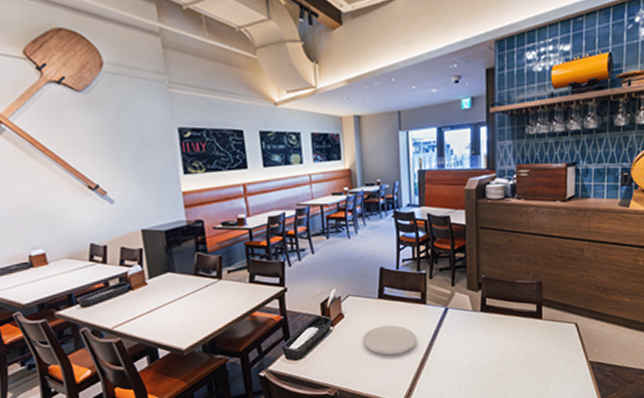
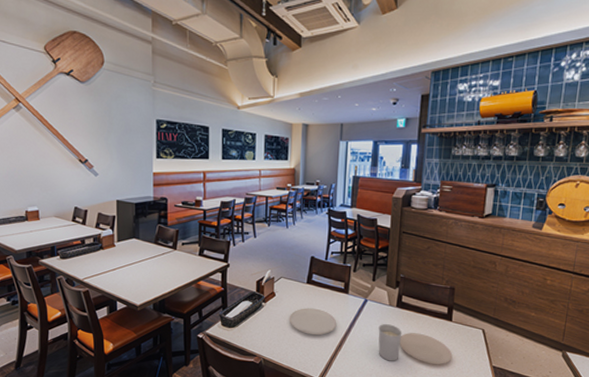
candle holder: none [463,331,490,372] -> present [378,324,402,361]
plate: none [488,336,546,369] -> present [399,333,453,364]

